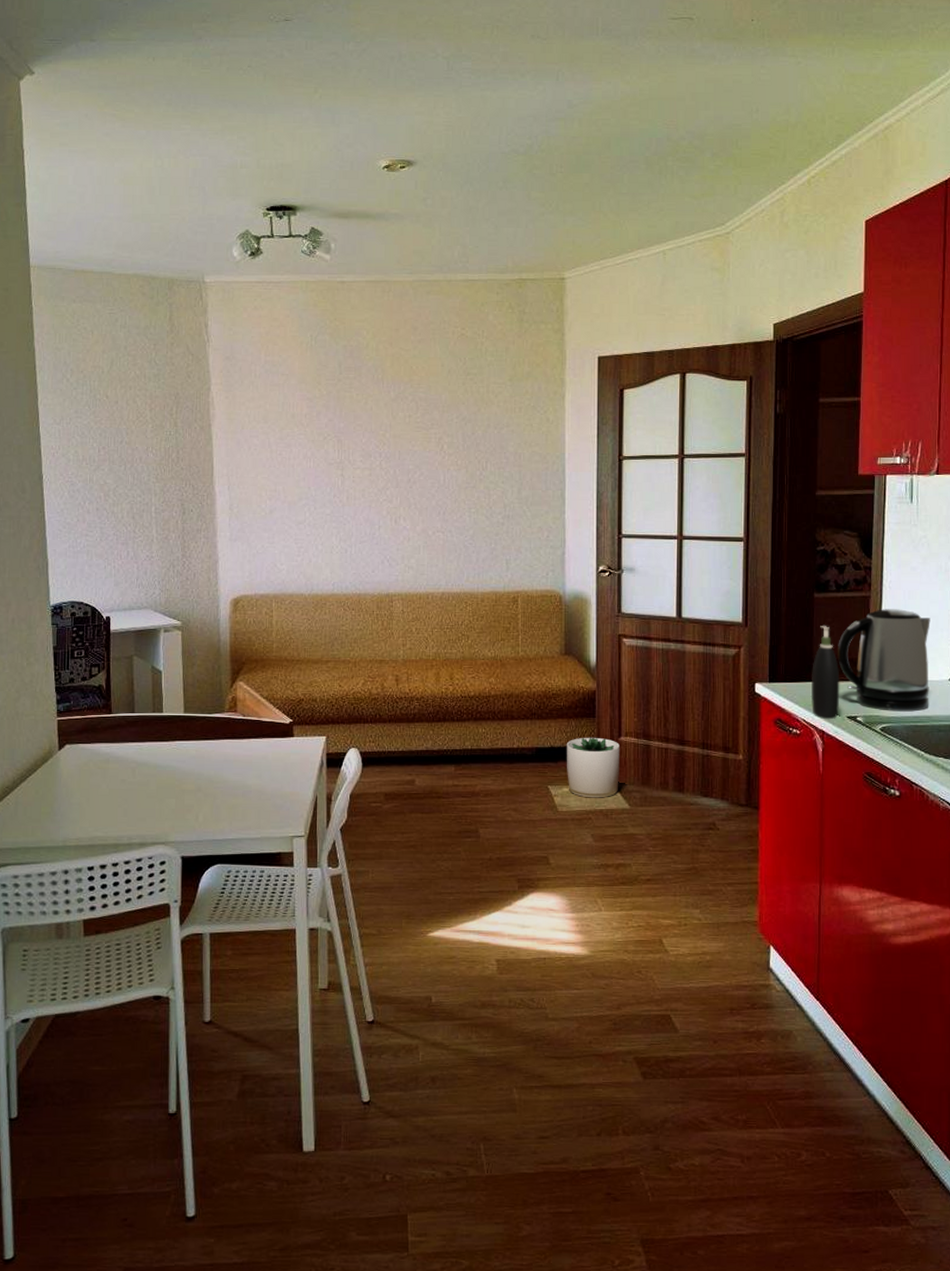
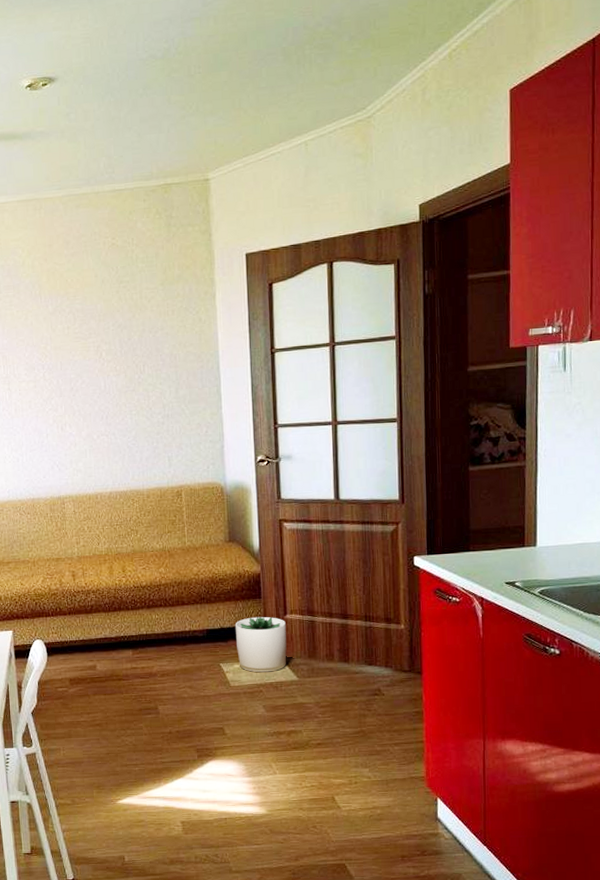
soap dispenser: present [810,626,840,720] -> none [469,497,498,587]
kettle: present [837,609,930,710] -> none [493,476,587,574]

